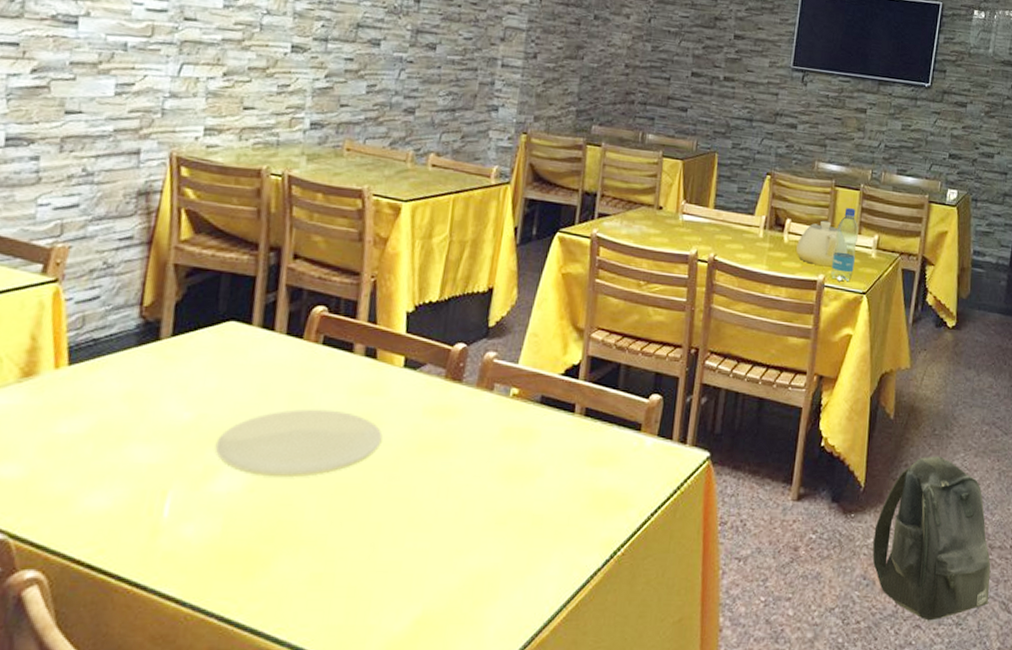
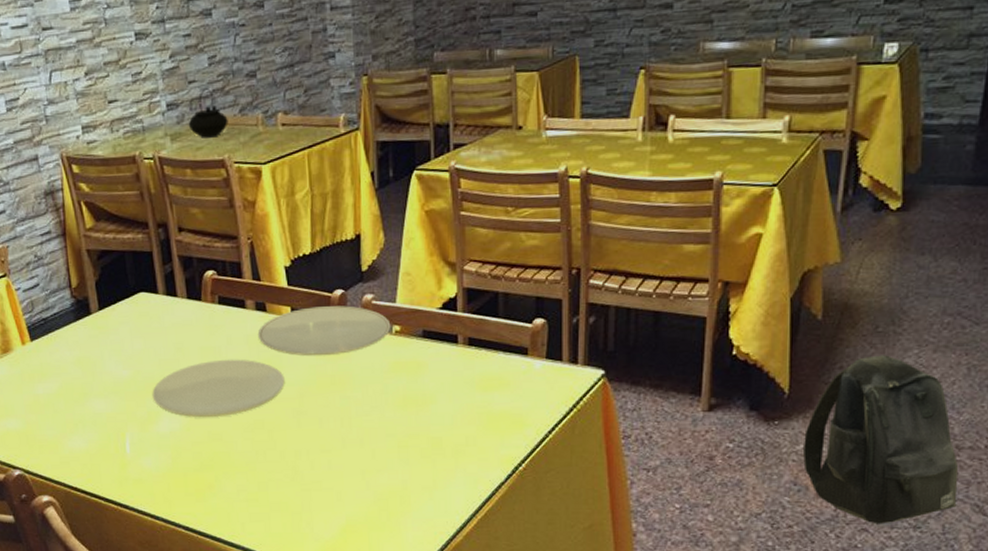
teapot: none [330,115,376,166] -> present [188,88,228,138]
plate: none [360,359,510,415] -> present [257,306,391,356]
teapot: present [795,220,838,267] -> none [683,109,736,162]
bottle: present [830,208,859,282] -> none [730,89,764,176]

